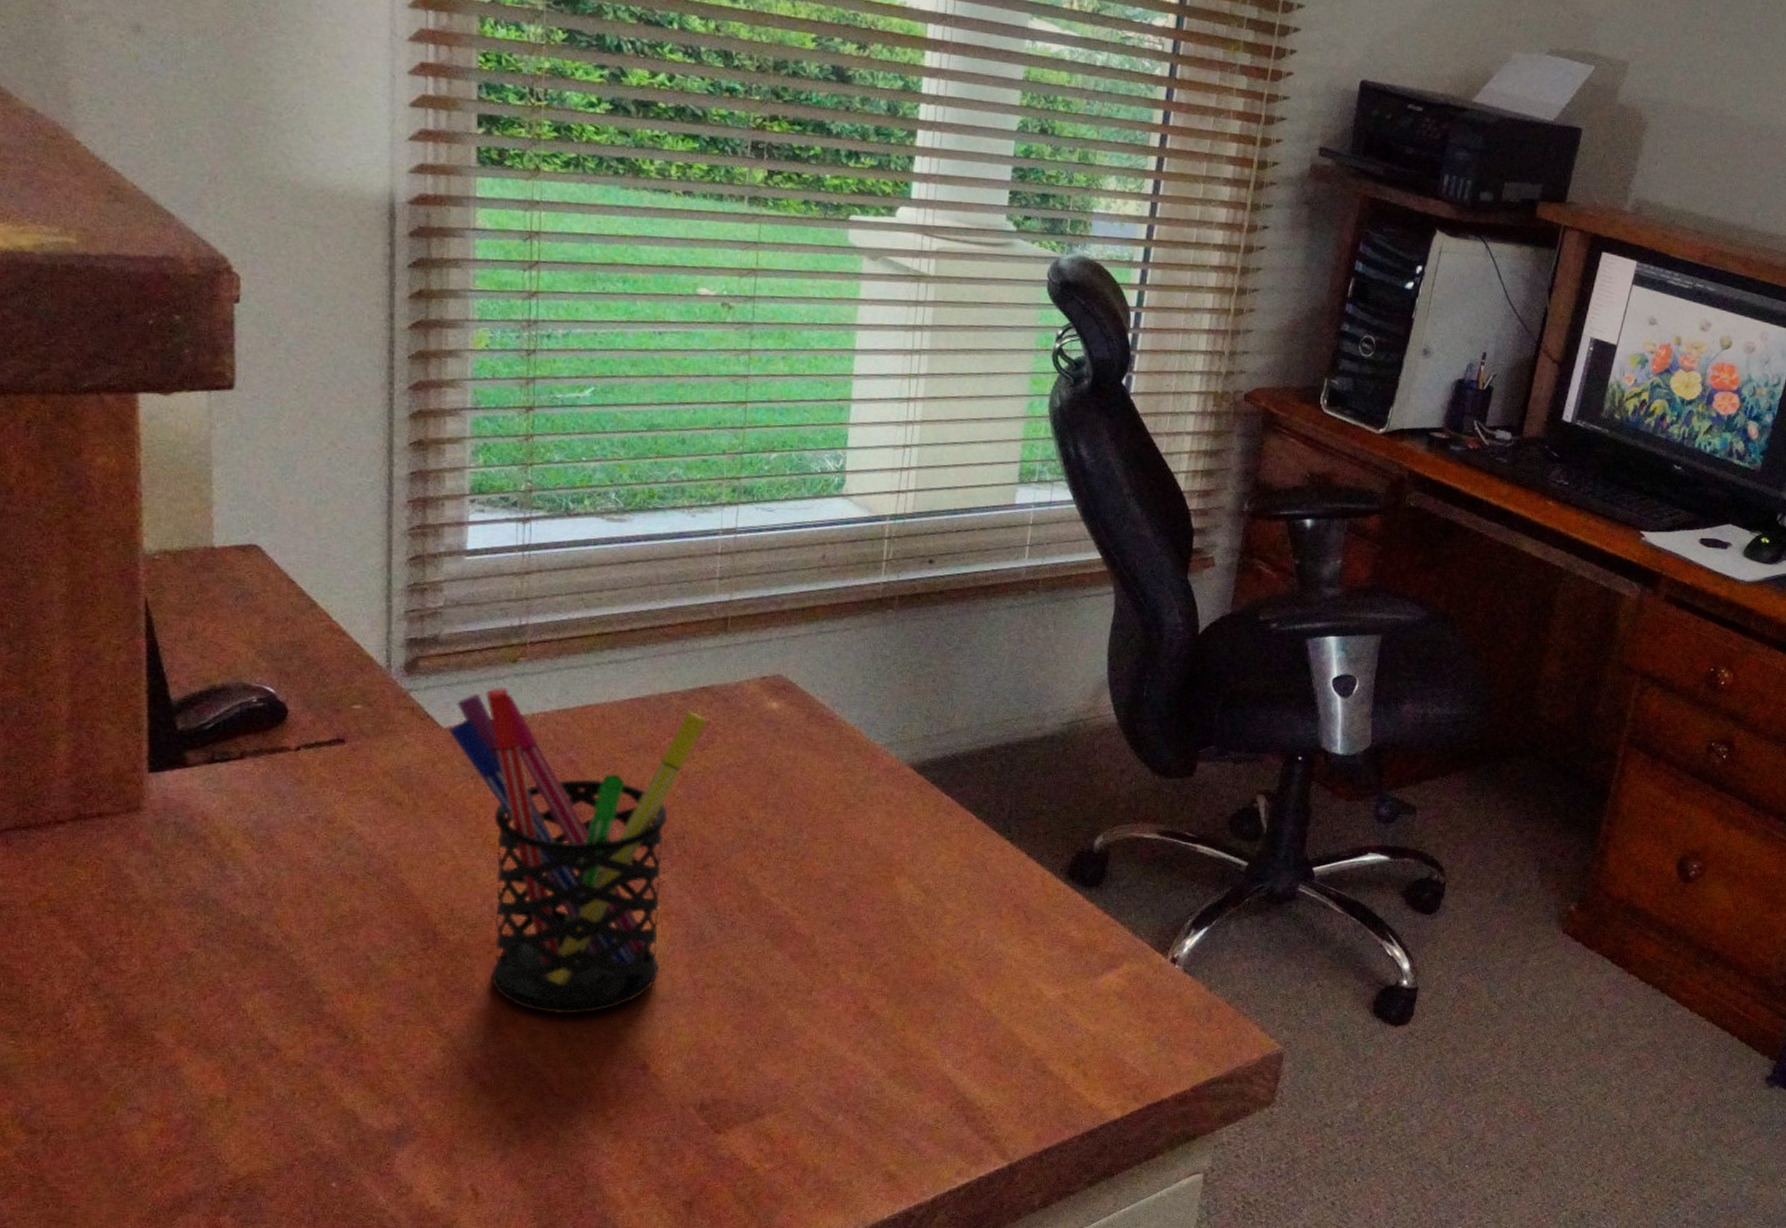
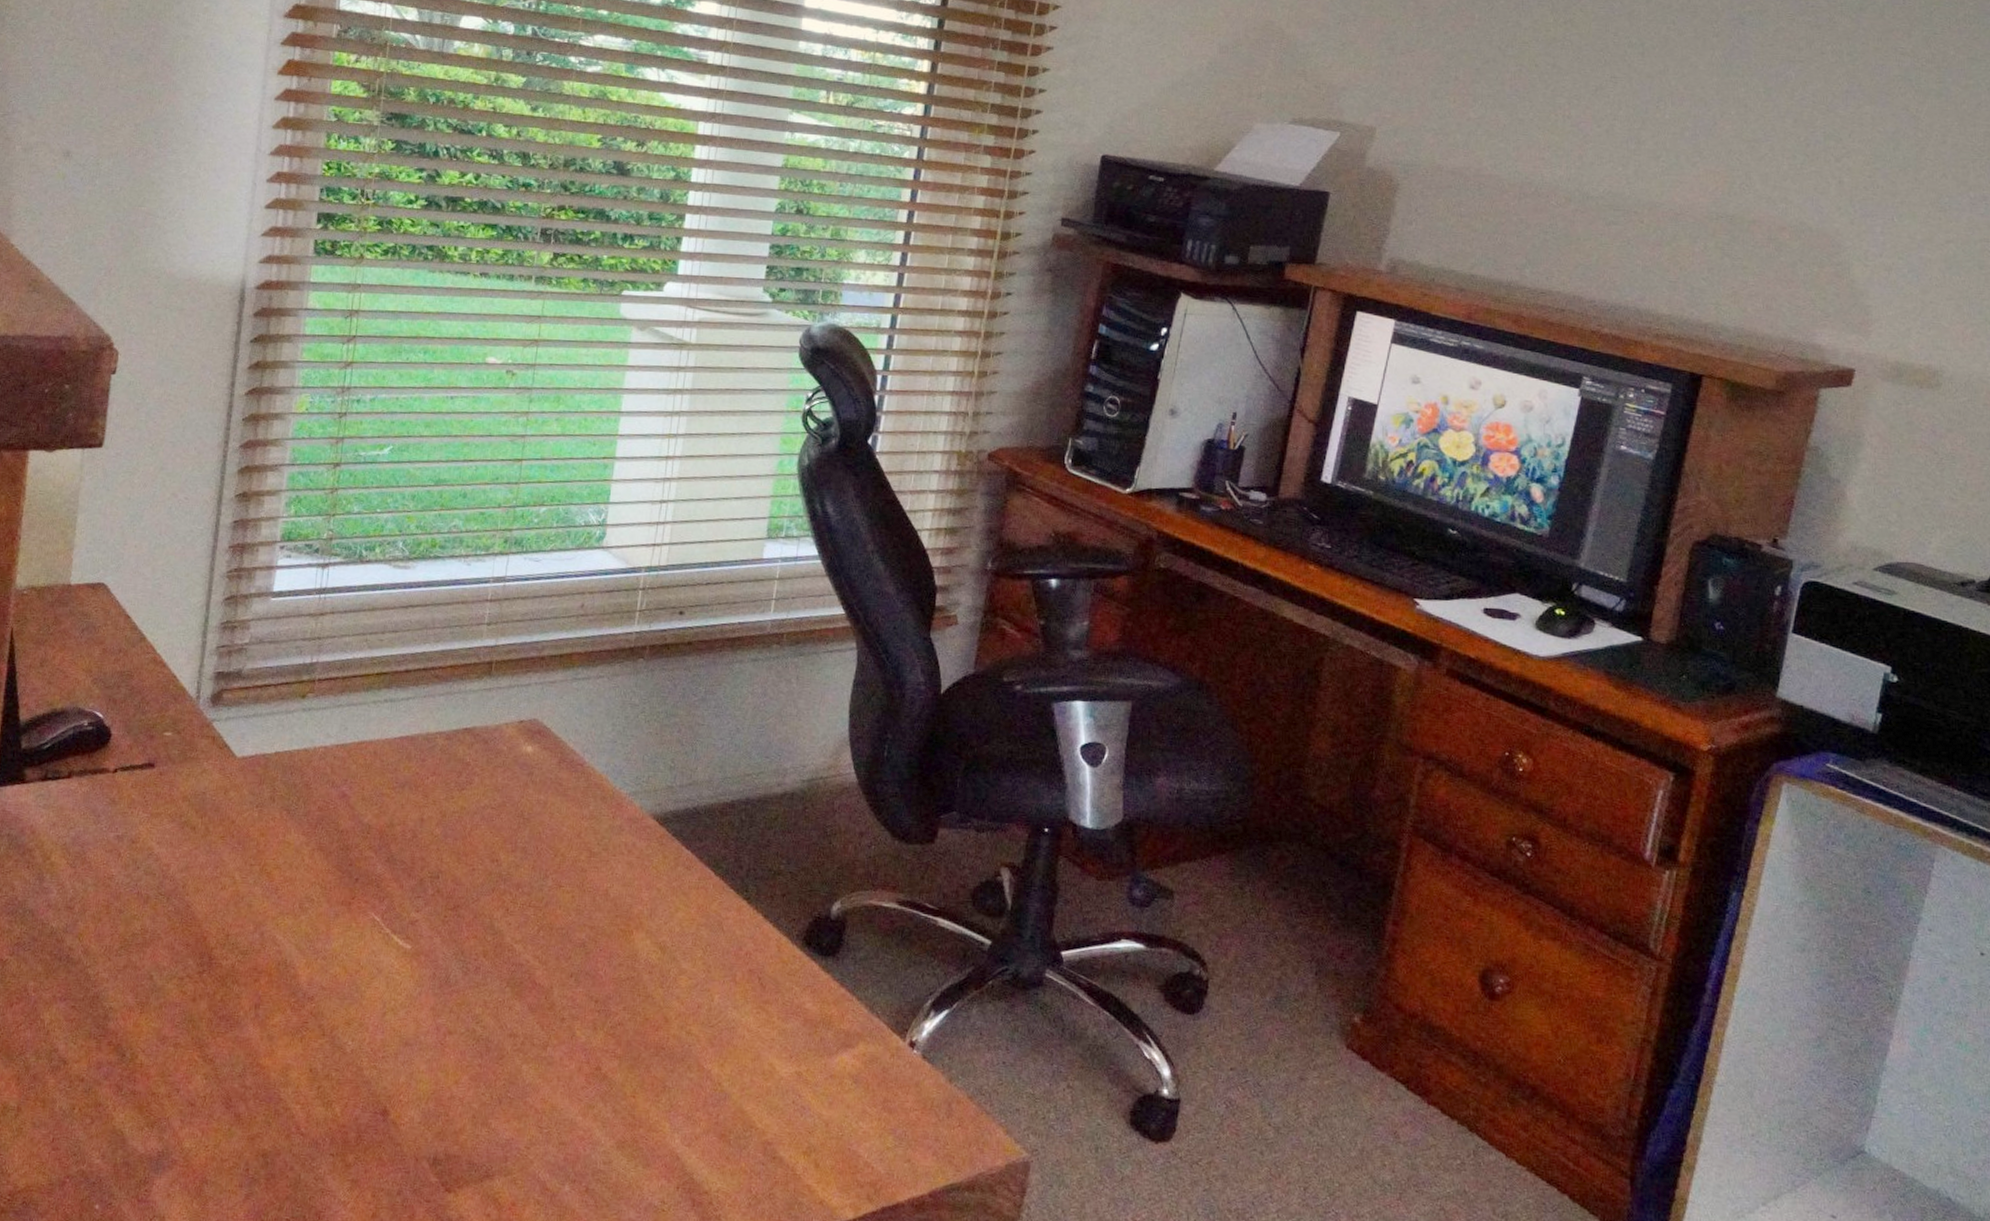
pen holder: present [448,688,707,1014] -> none [241,721,468,1051]

